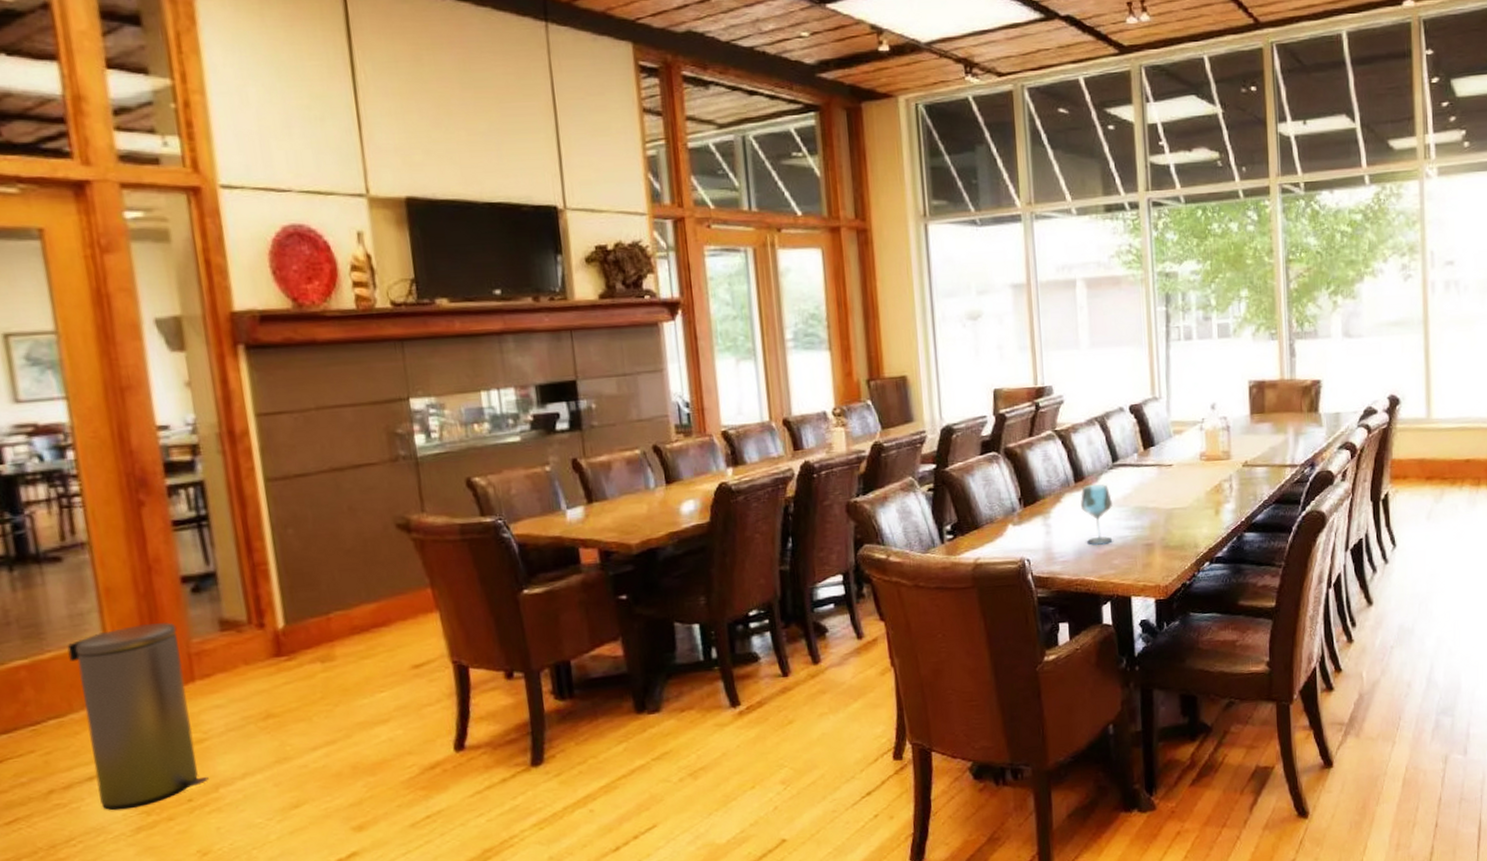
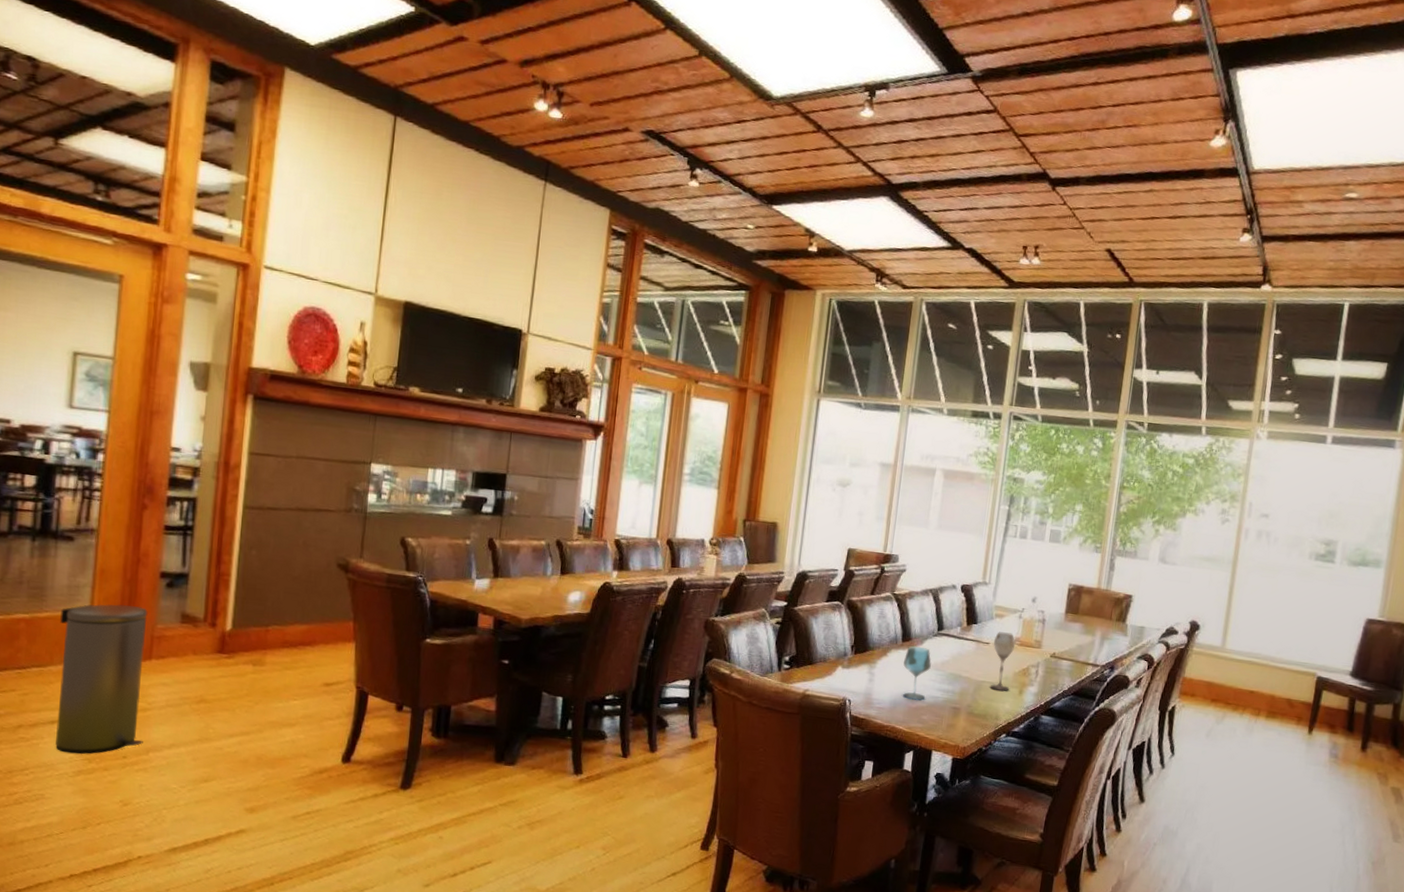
wineglass: none [1176,448,1204,516] -> present [990,632,1016,692]

